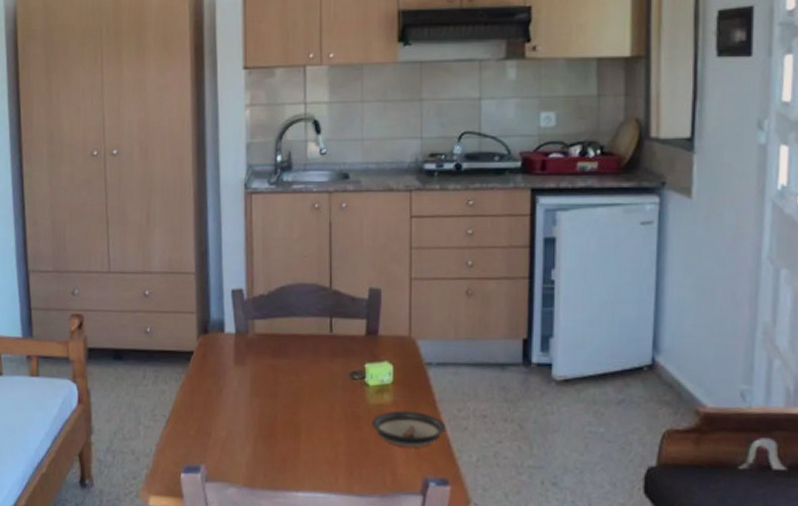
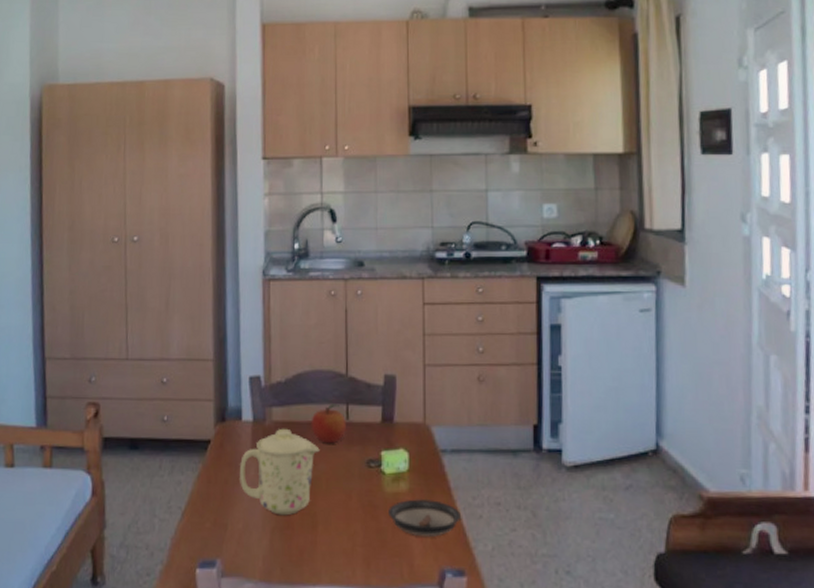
mug: none [223,340,303,425] -> present [240,428,320,516]
fruit: none [294,316,329,356] -> present [311,403,346,444]

